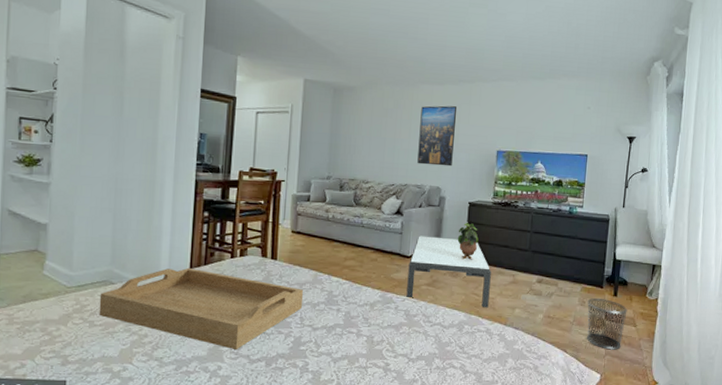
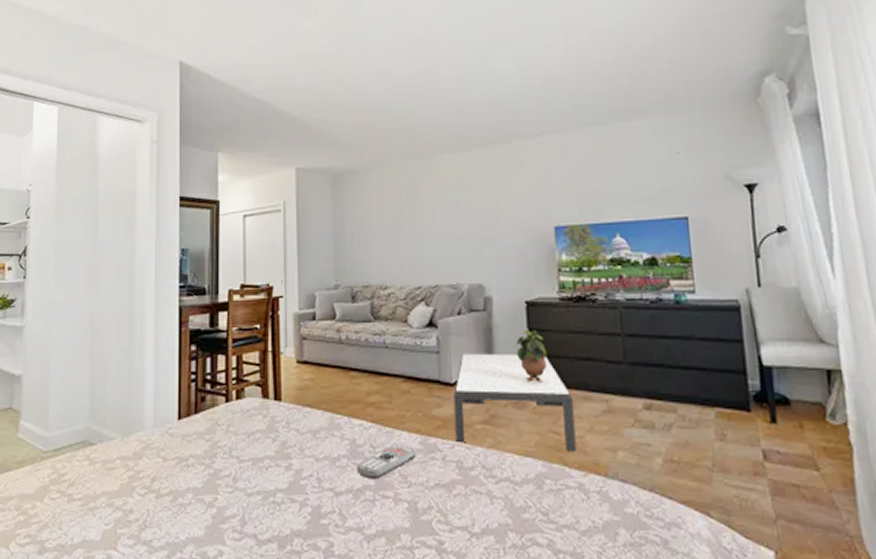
serving tray: present [99,267,303,349] -> none [78,418,318,526]
remote control: none [331,296,377,320] -> present [356,444,417,480]
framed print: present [417,105,457,167] -> none [444,176,495,257]
waste bin: present [587,298,628,350] -> none [728,427,801,510]

